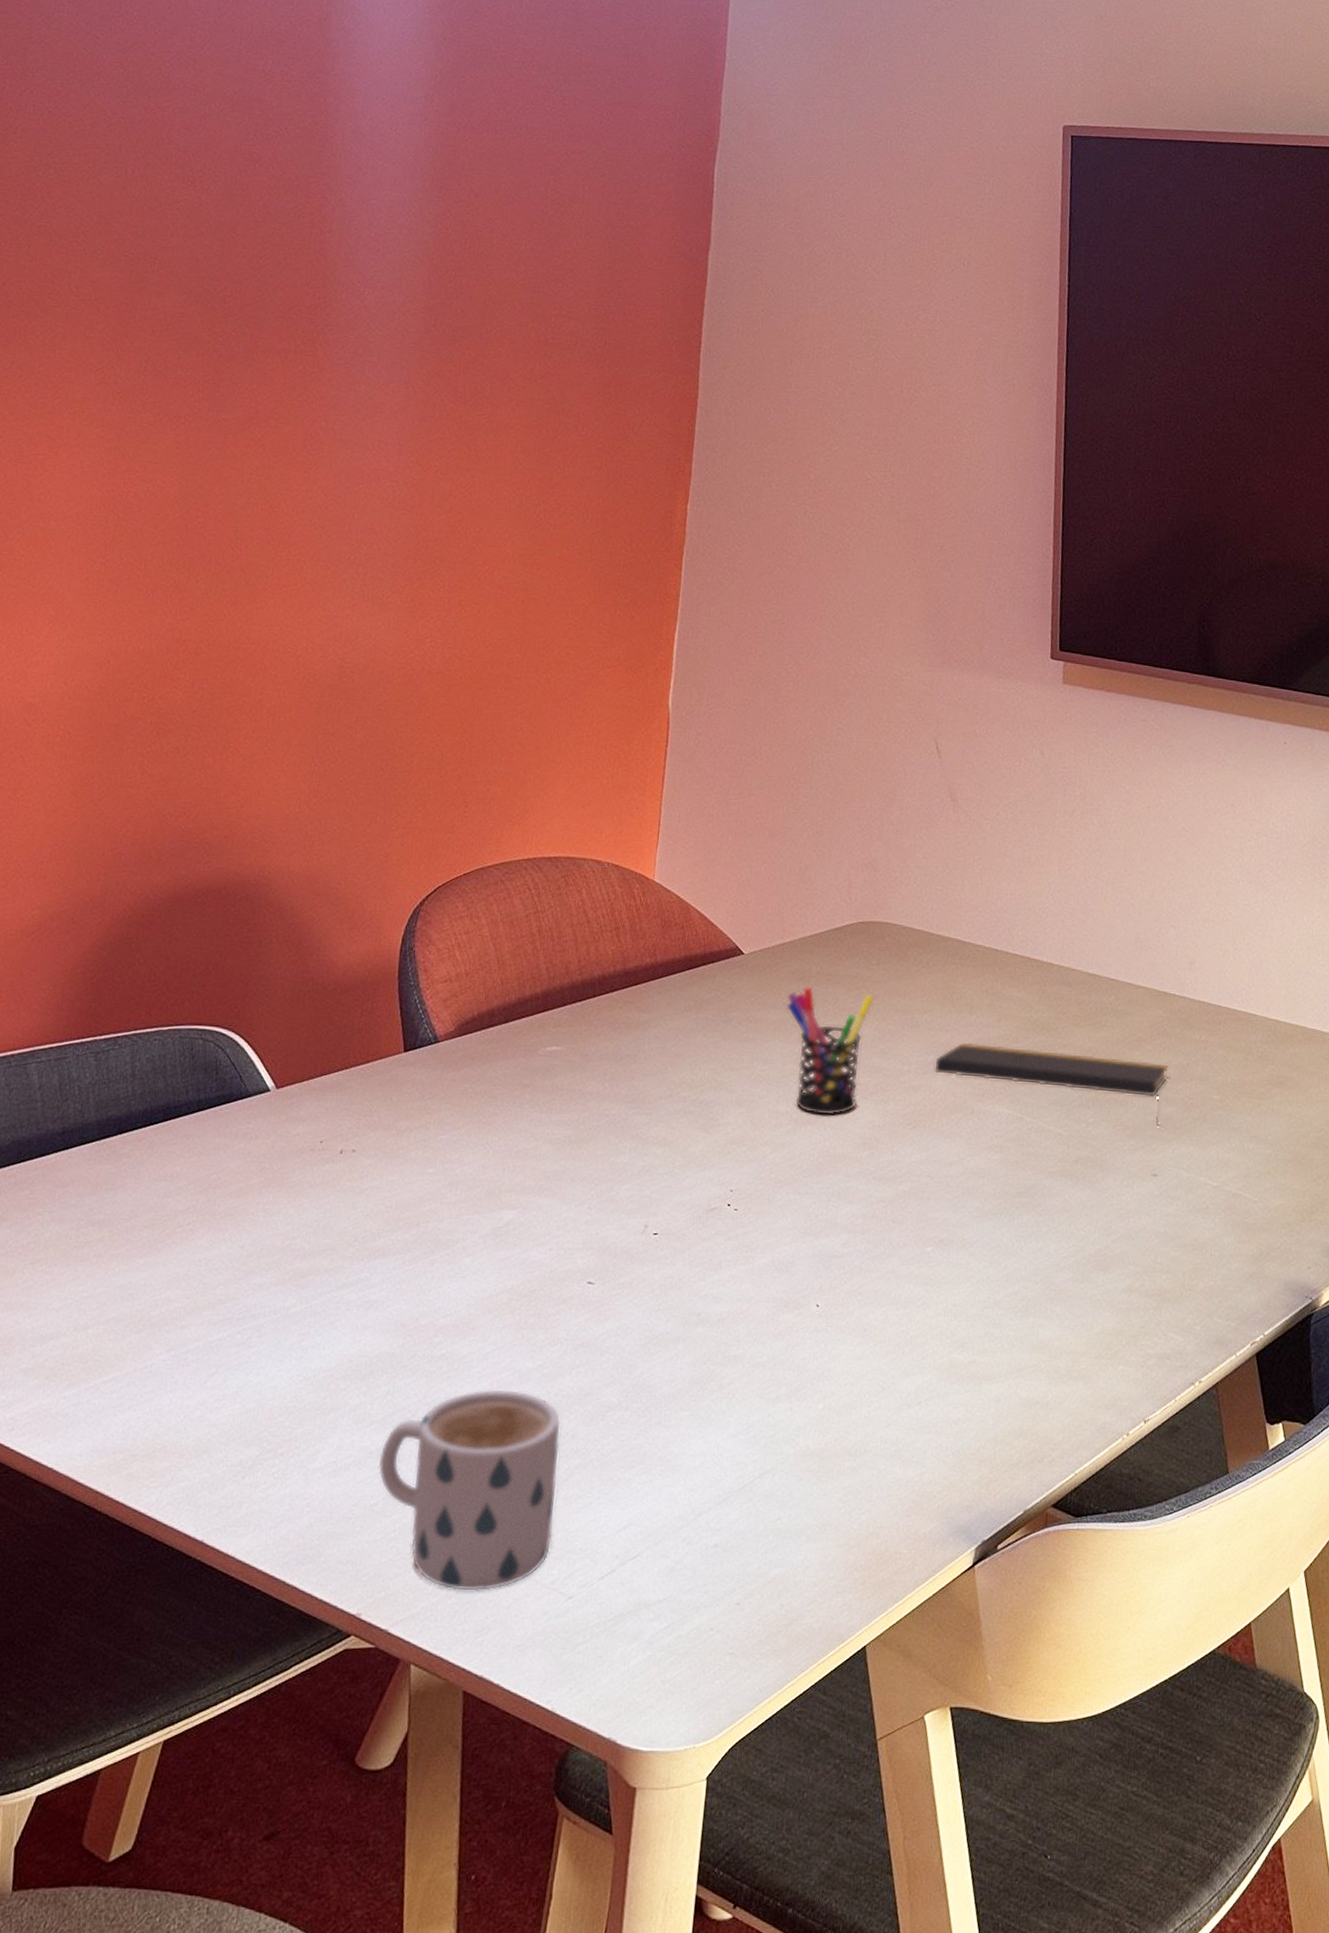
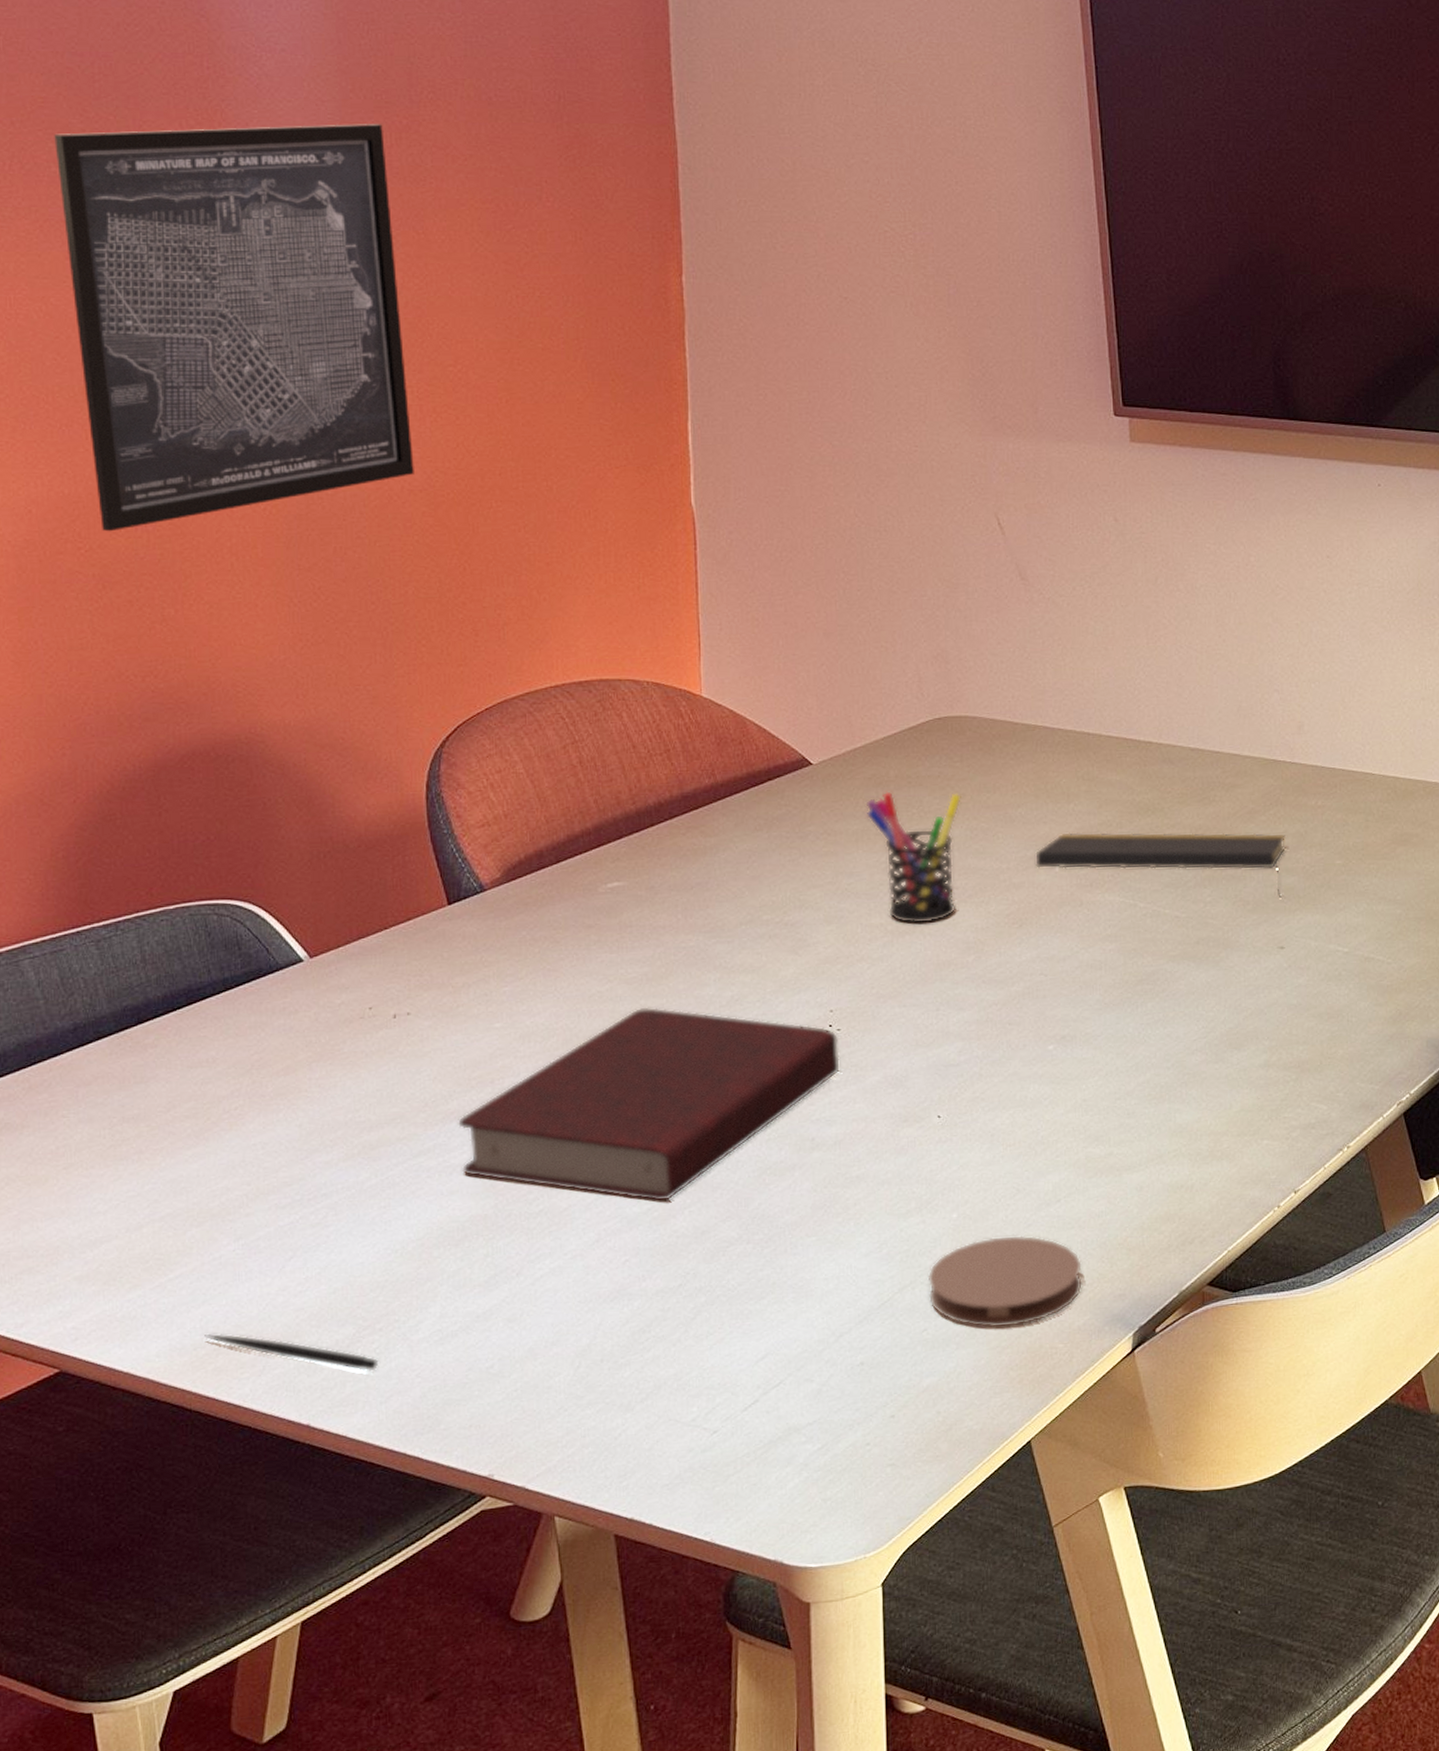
pen: none [125,1439,276,1495] -> present [204,1333,379,1372]
wall art: none [165,343,455,686] -> present [54,124,414,532]
book: none [378,1168,735,1359] -> present [458,1007,840,1201]
mug: present [378,1388,561,1592] -> none [487,1236,687,1440]
coaster: none [786,1432,934,1526] -> present [927,1235,1082,1328]

